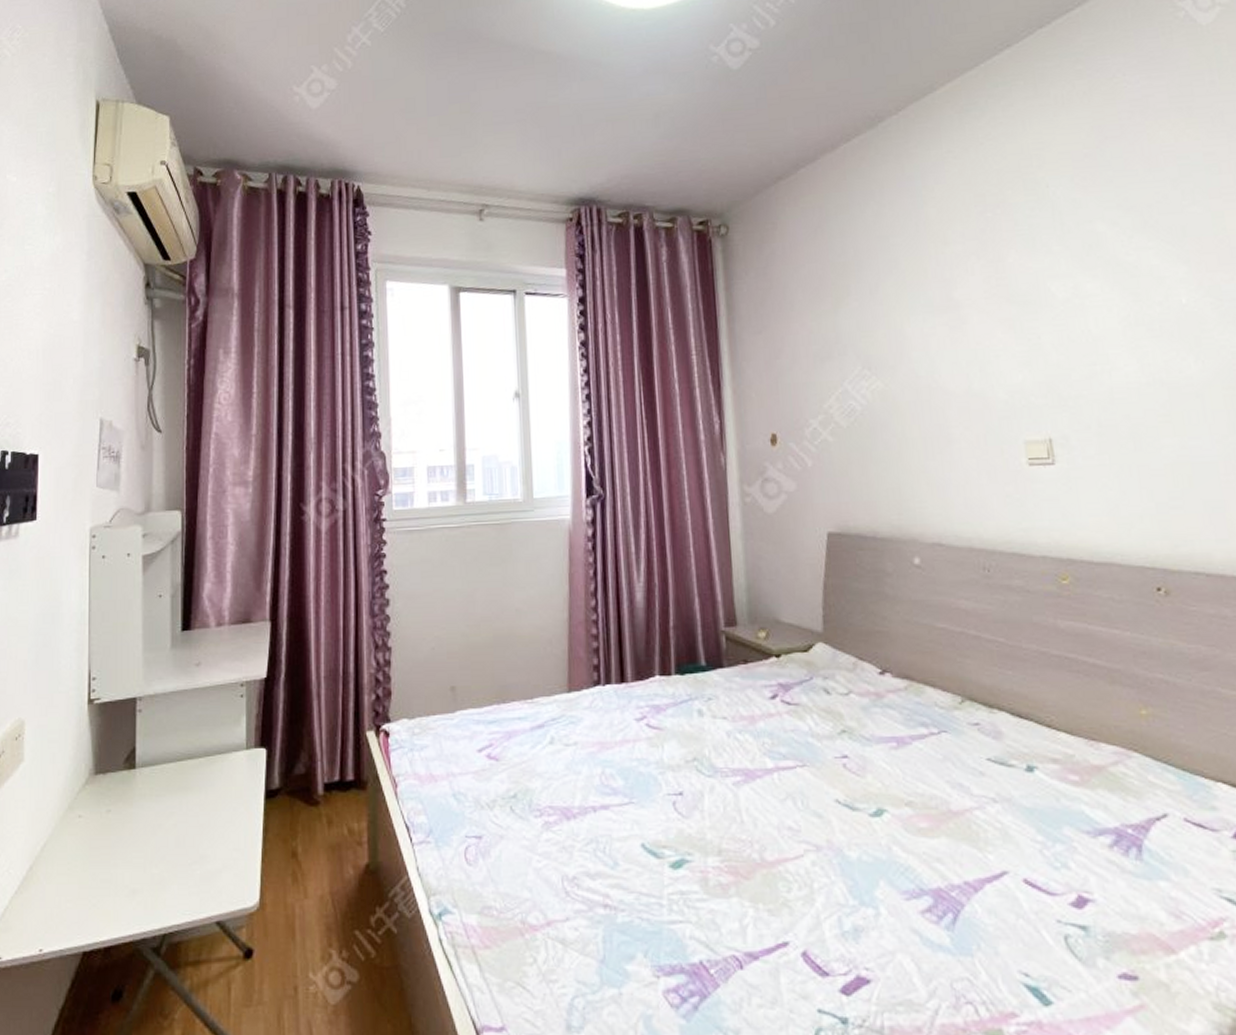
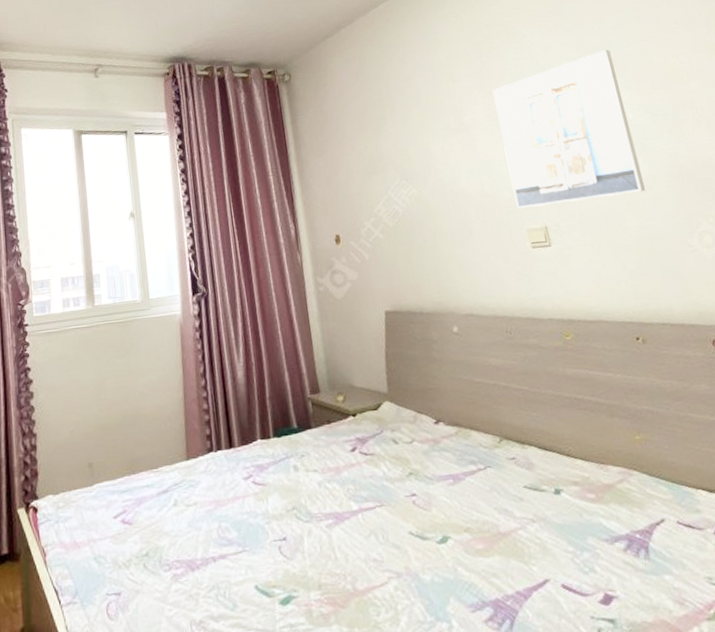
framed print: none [996,208,1193,414] -> present [492,49,645,209]

